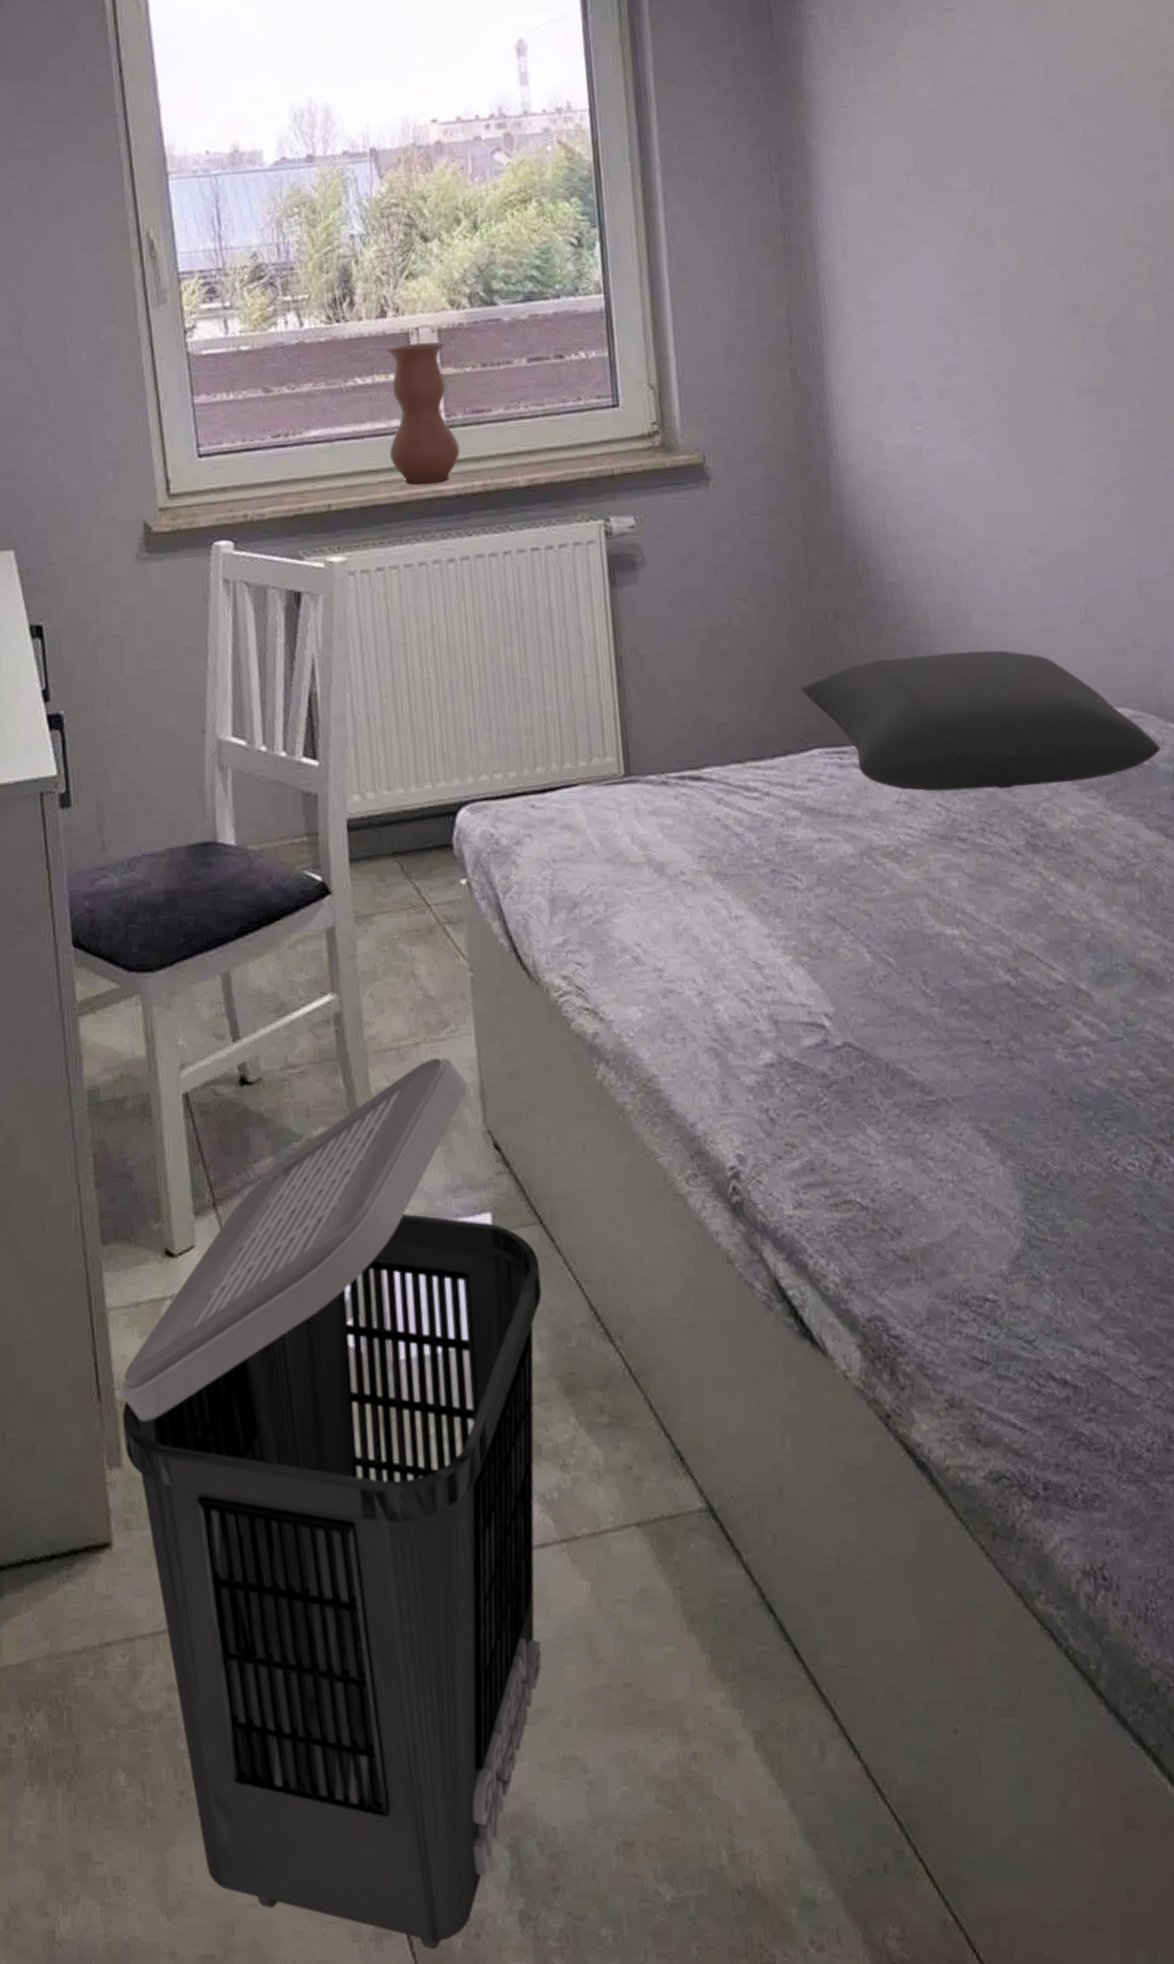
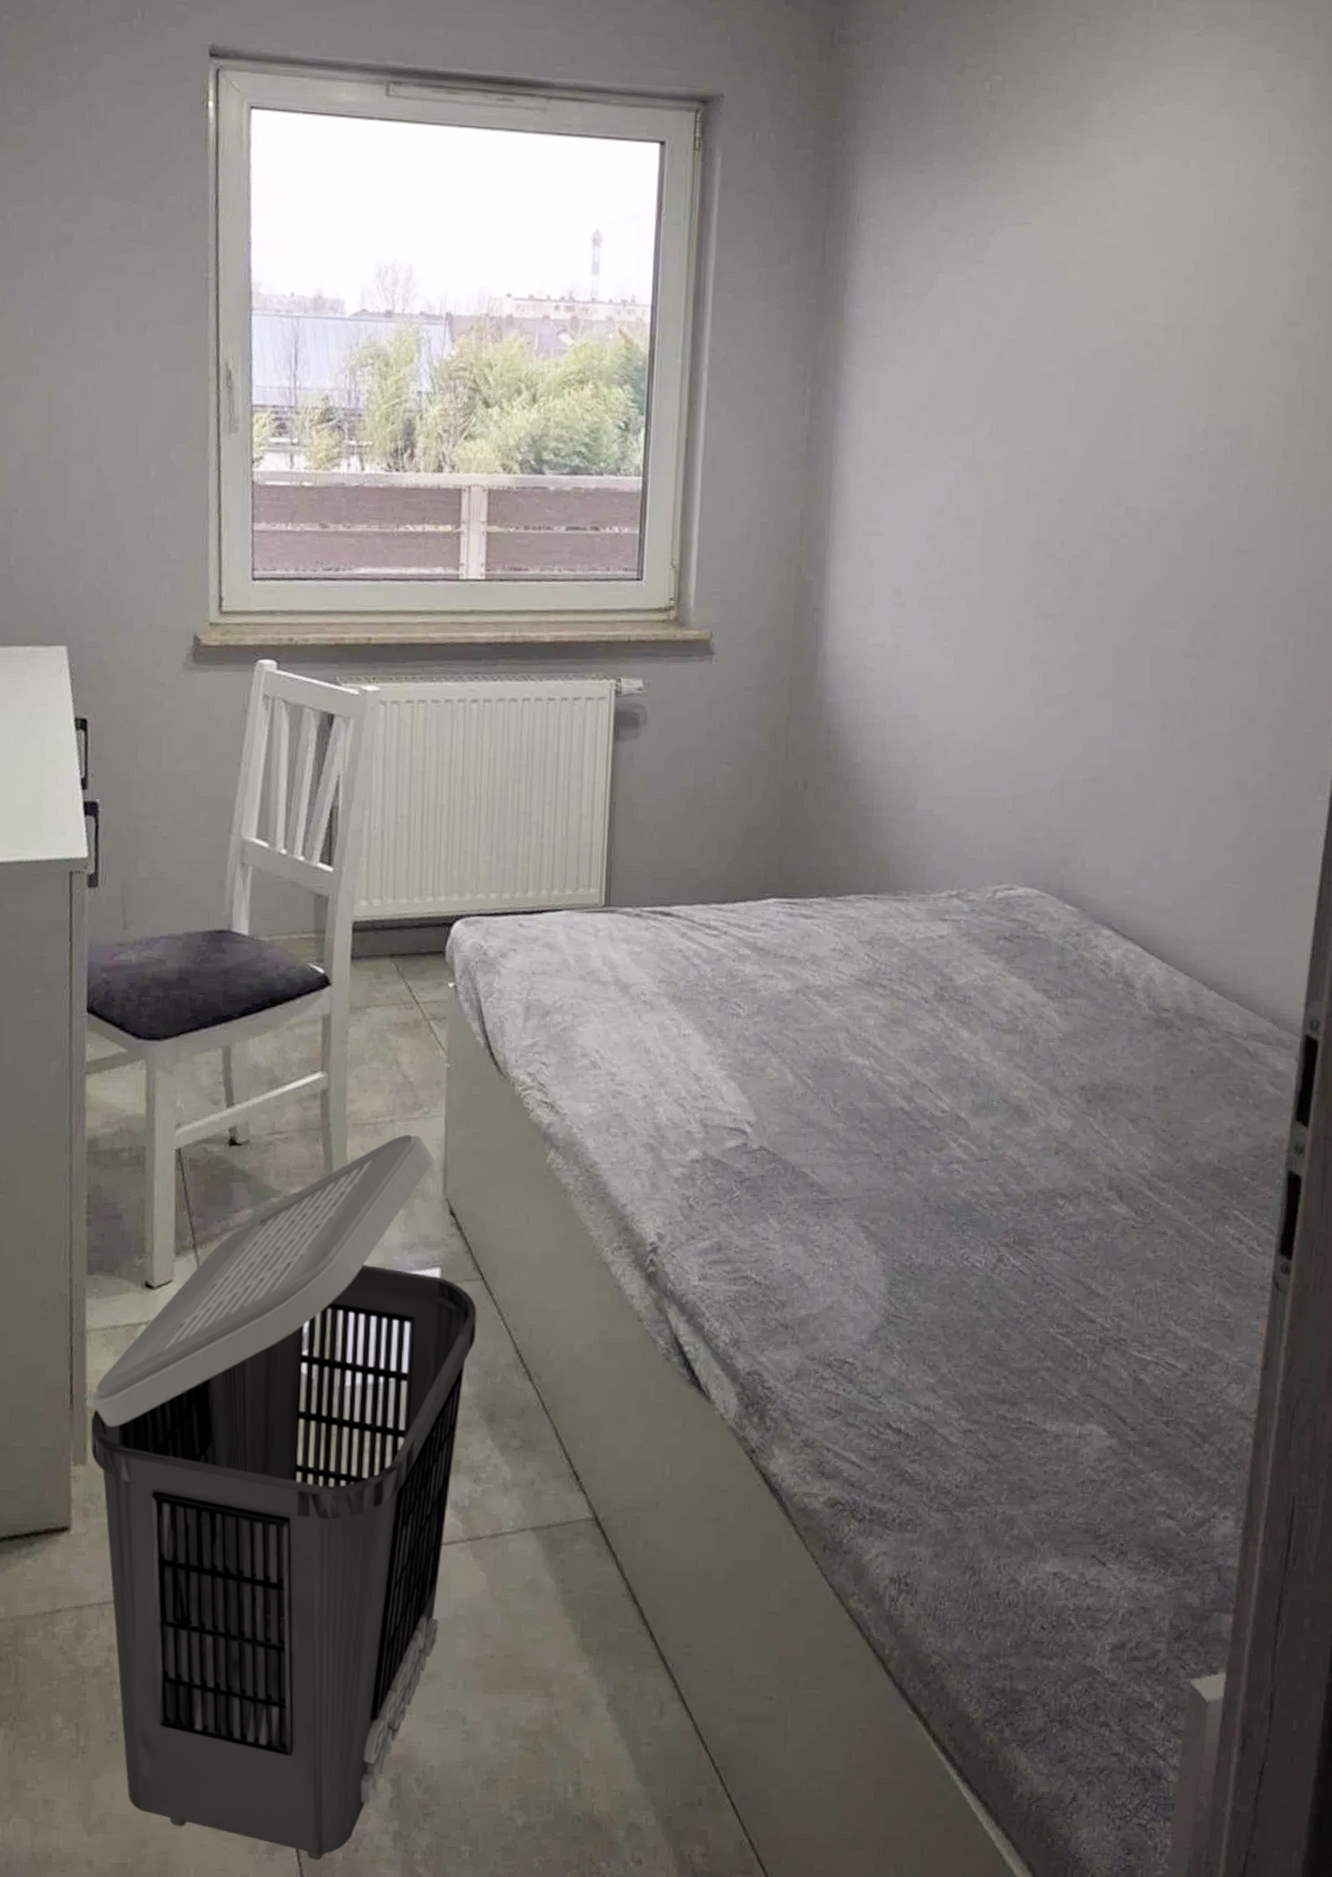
vase: present [385,341,460,486] -> none [430,499,495,631]
pillow: present [799,650,1162,792] -> none [765,827,1056,947]

